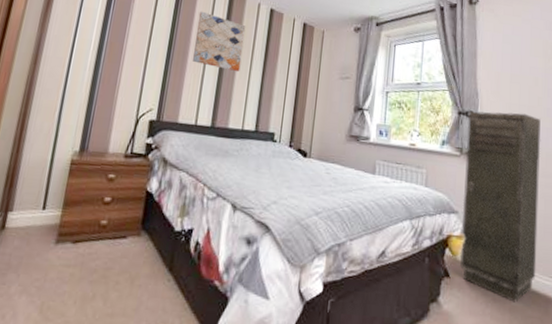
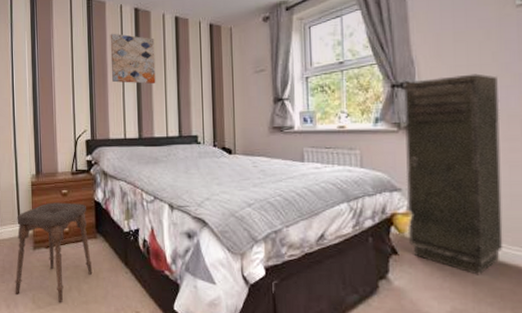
stool: none [17,187,135,314] -> present [15,202,93,302]

